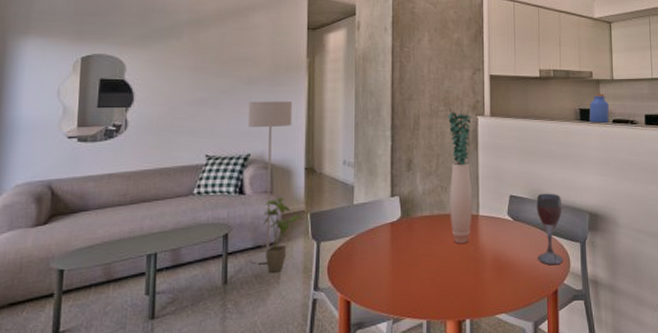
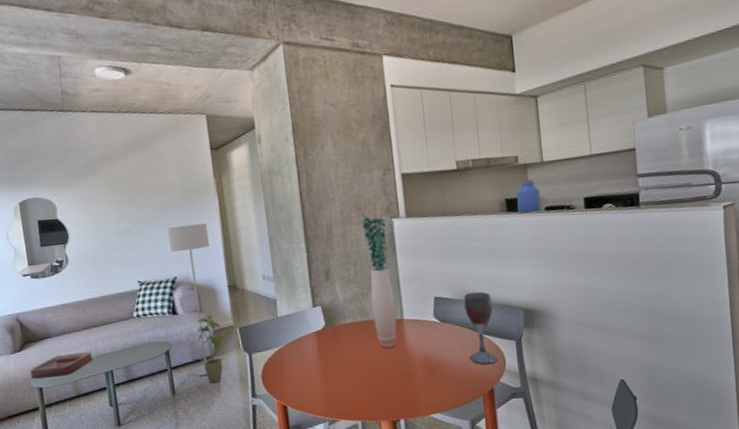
decorative tray: none [51,229,136,259] -> present [29,351,93,379]

